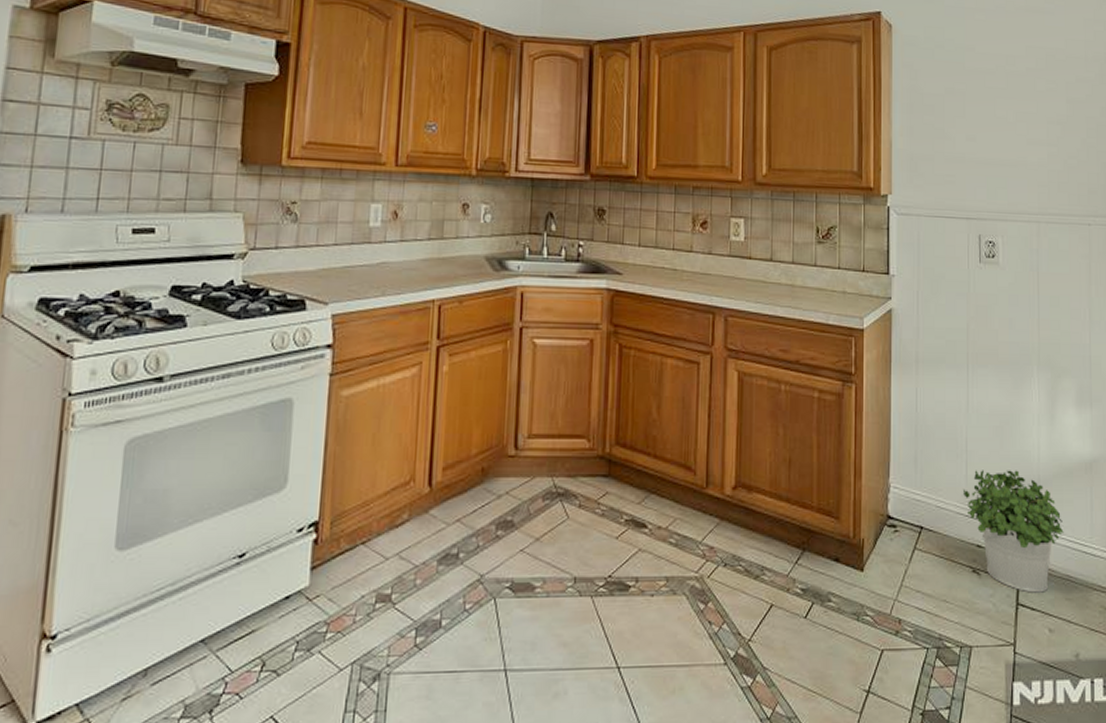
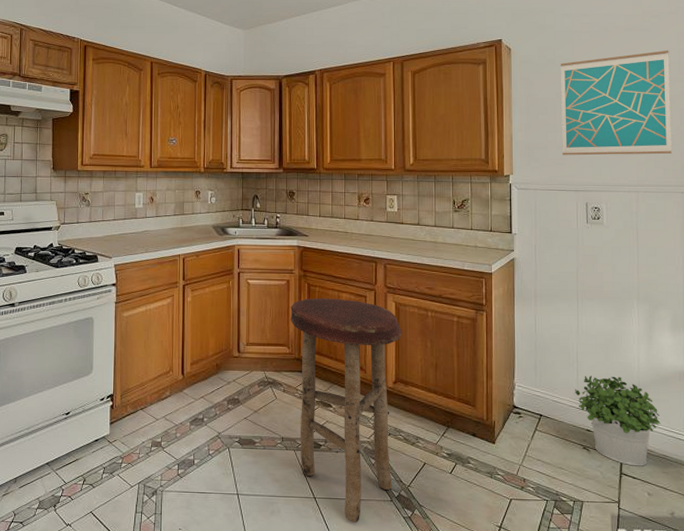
stool: none [593,365,746,701] -> present [290,298,402,523]
wall art: none [951,40,1077,174] -> present [561,50,672,156]

